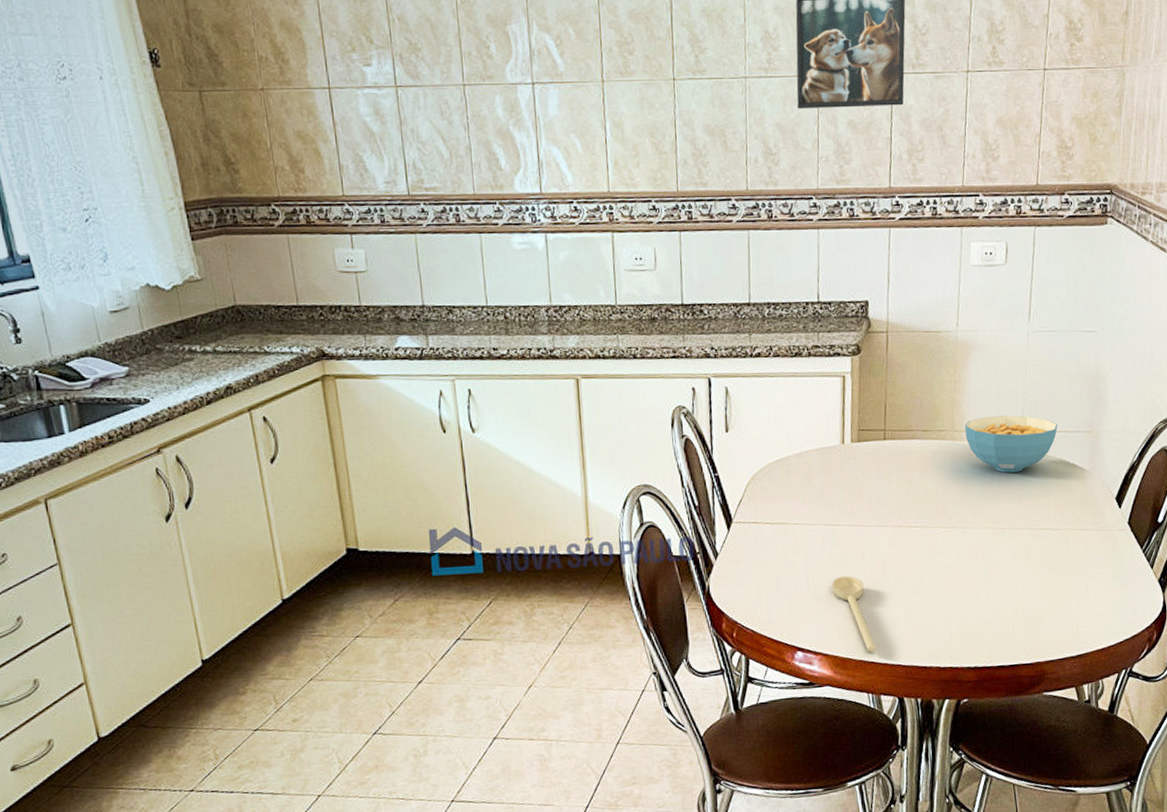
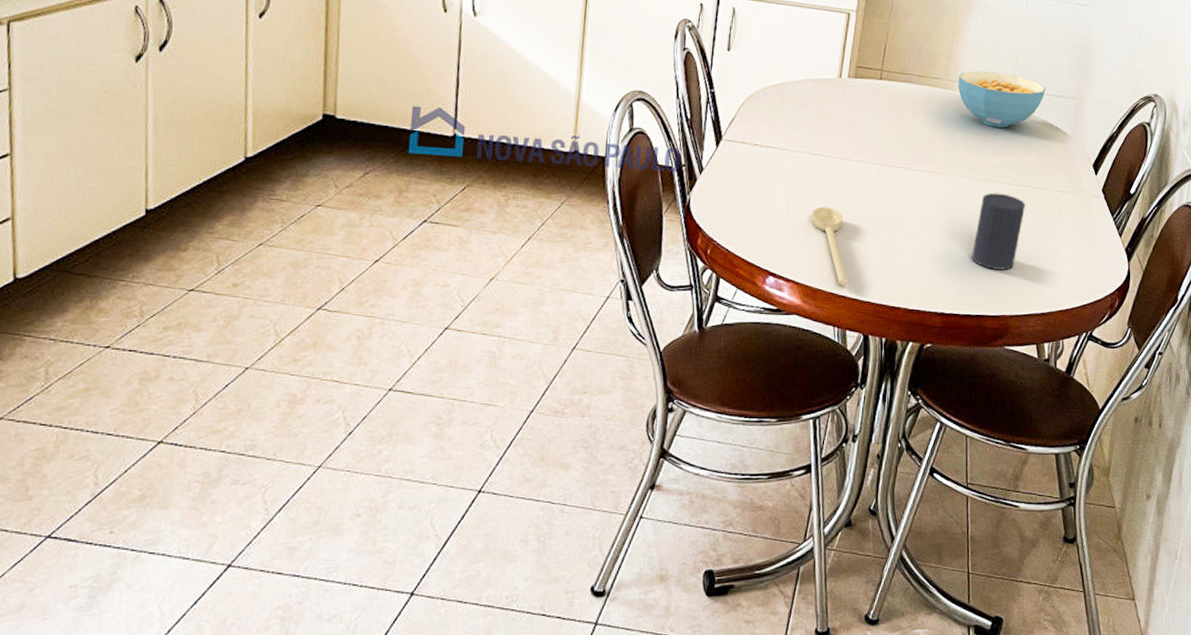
cup: none [999,539,1049,618] -> present [972,192,1025,270]

